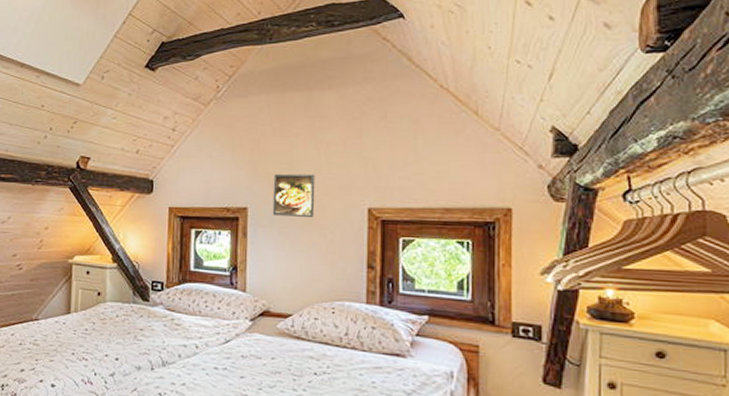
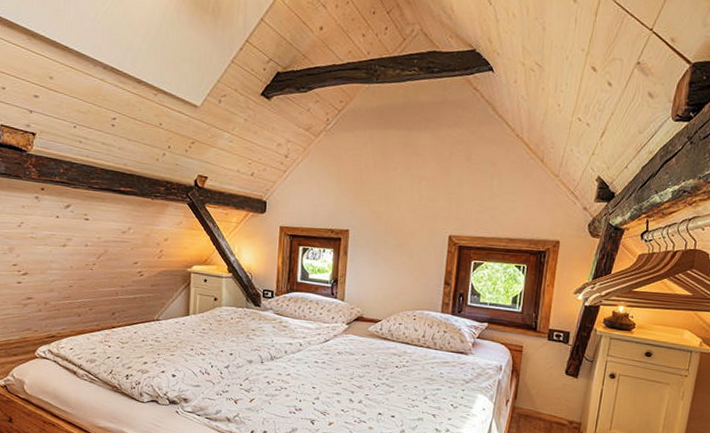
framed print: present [272,173,316,217] -> none [370,202,408,241]

